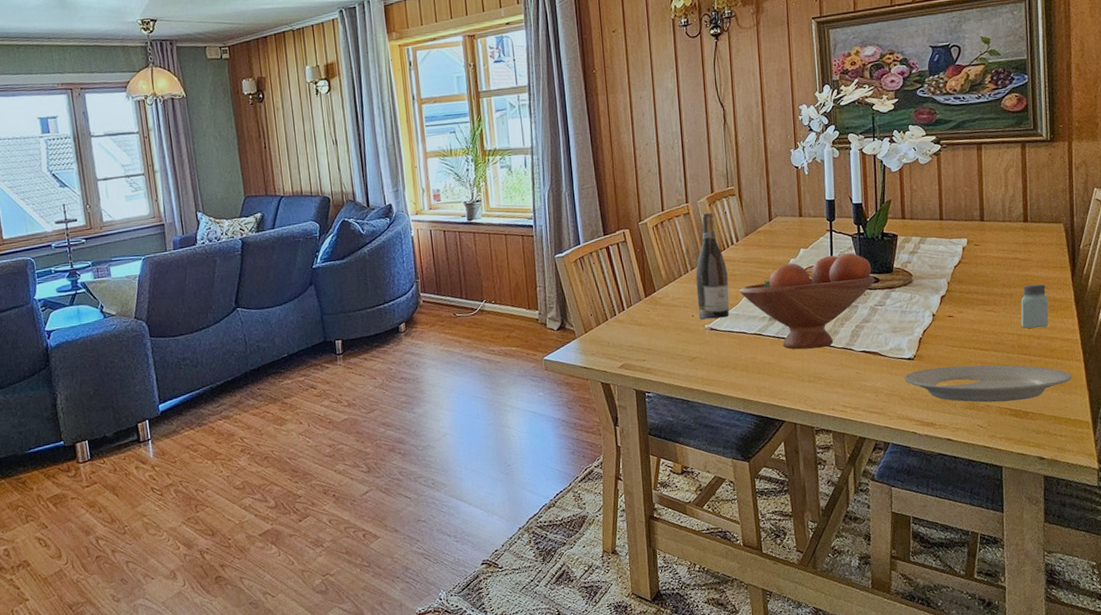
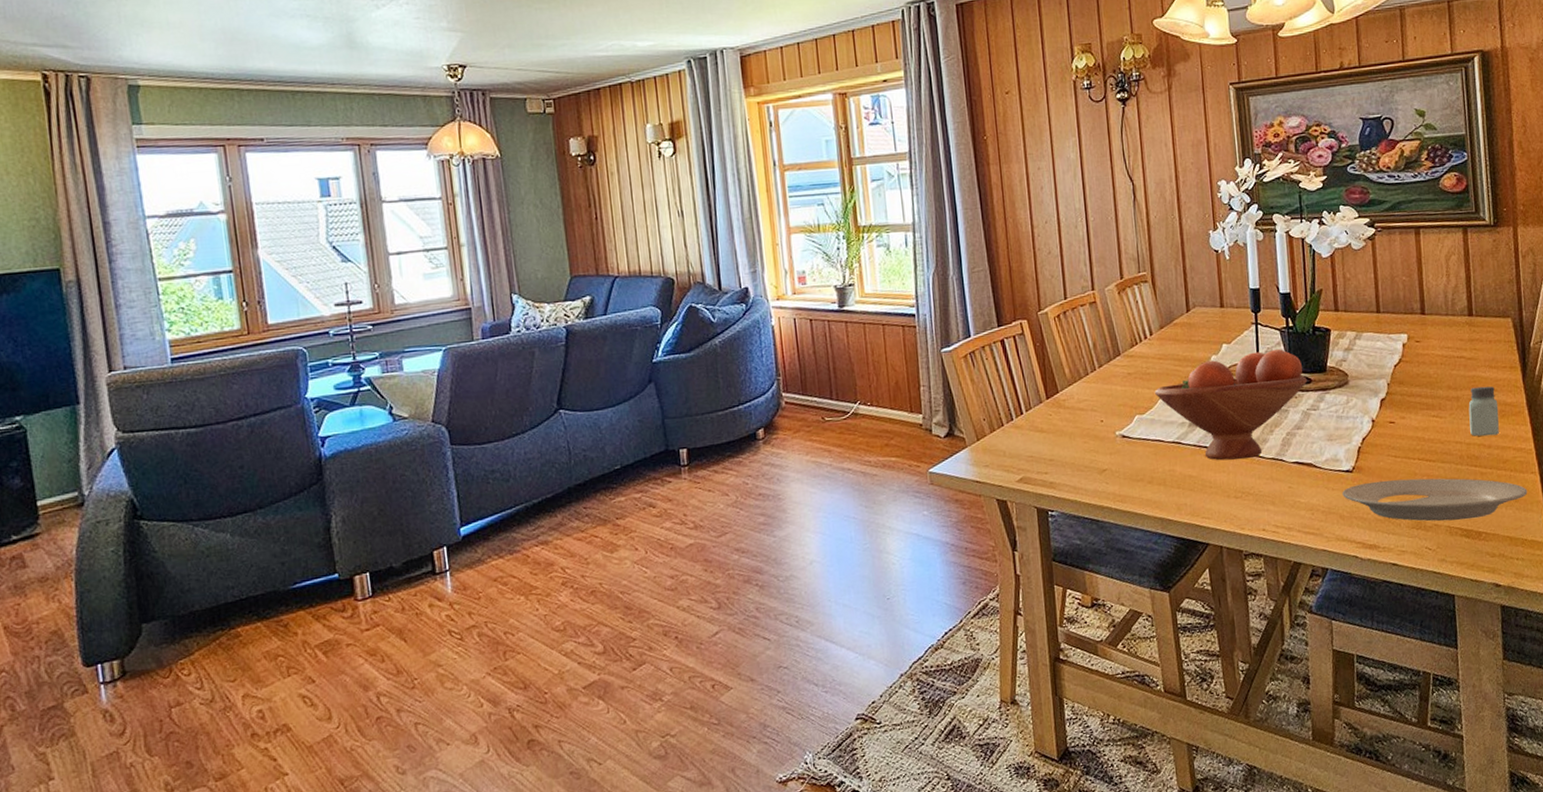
wine bottle: present [695,213,730,320] -> none [1104,302,1144,426]

